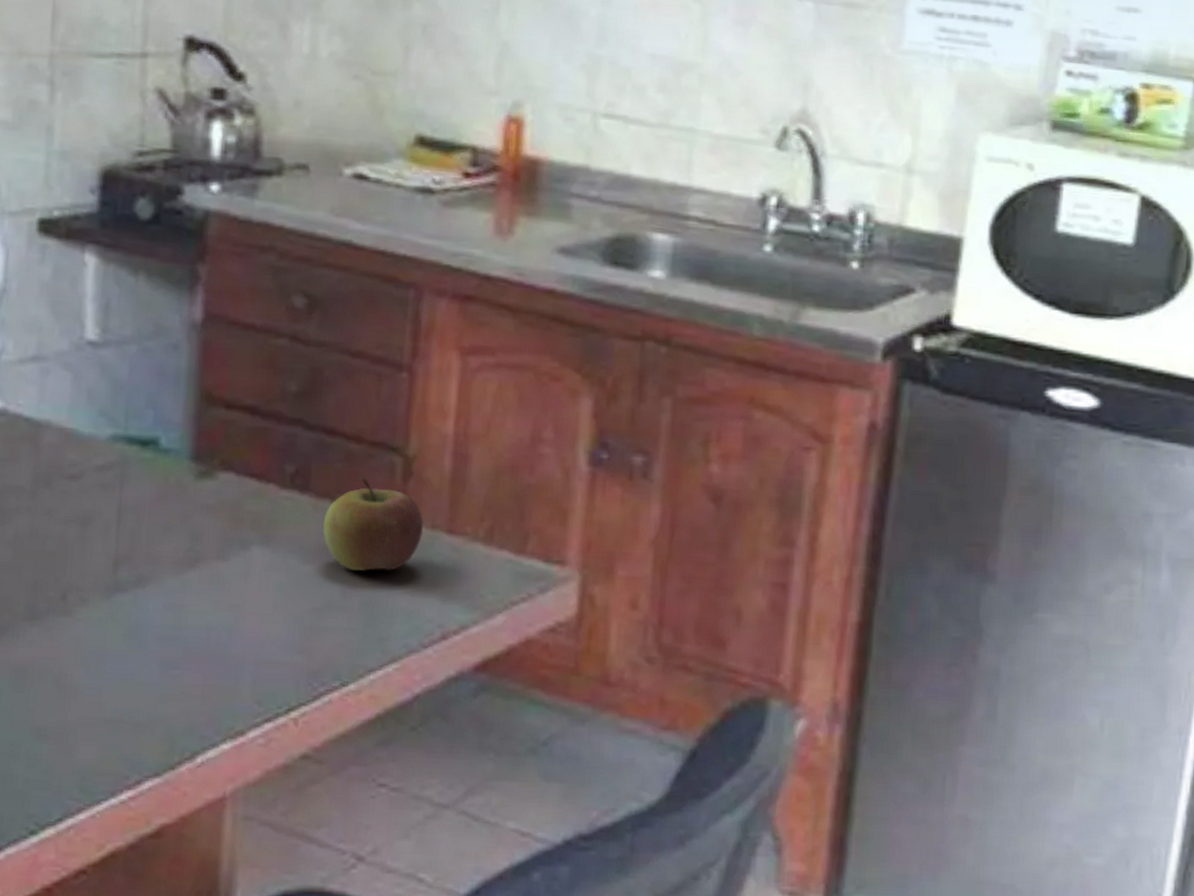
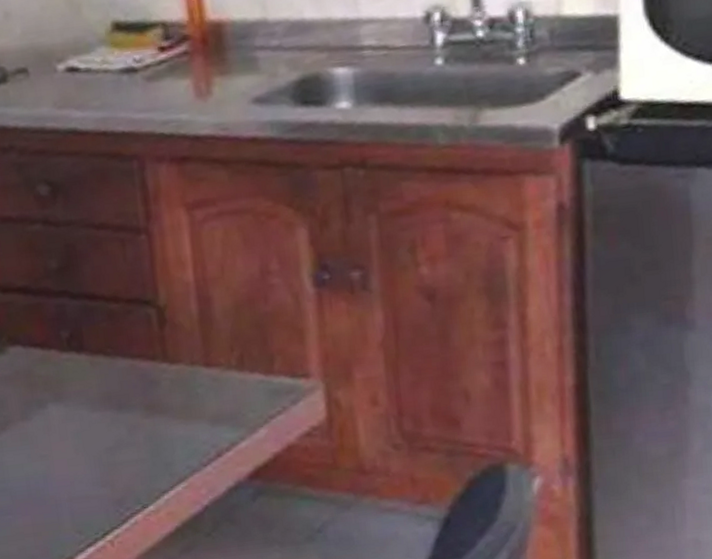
apple: present [322,476,423,571] -> none [101,329,185,411]

